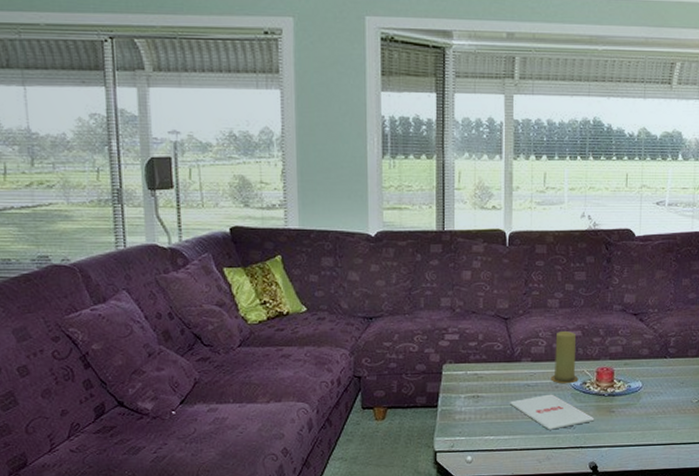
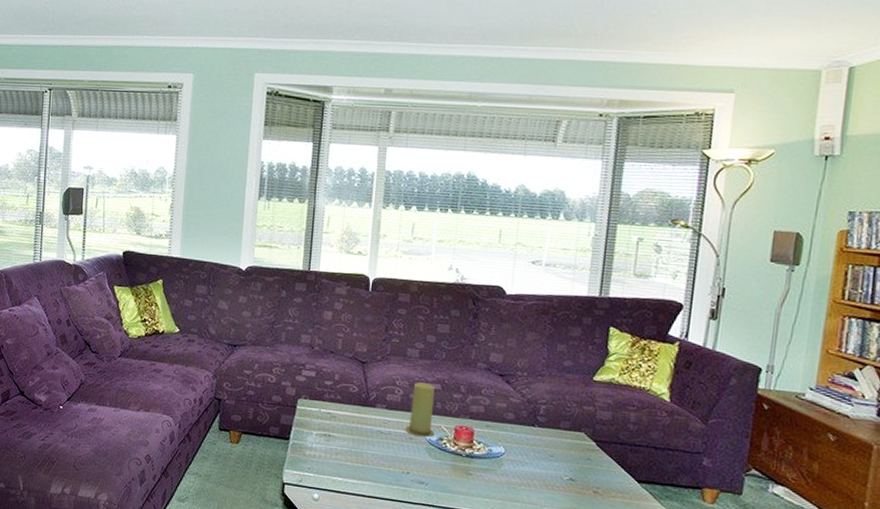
magazine: present [510,394,595,430] -> none [361,444,450,483]

